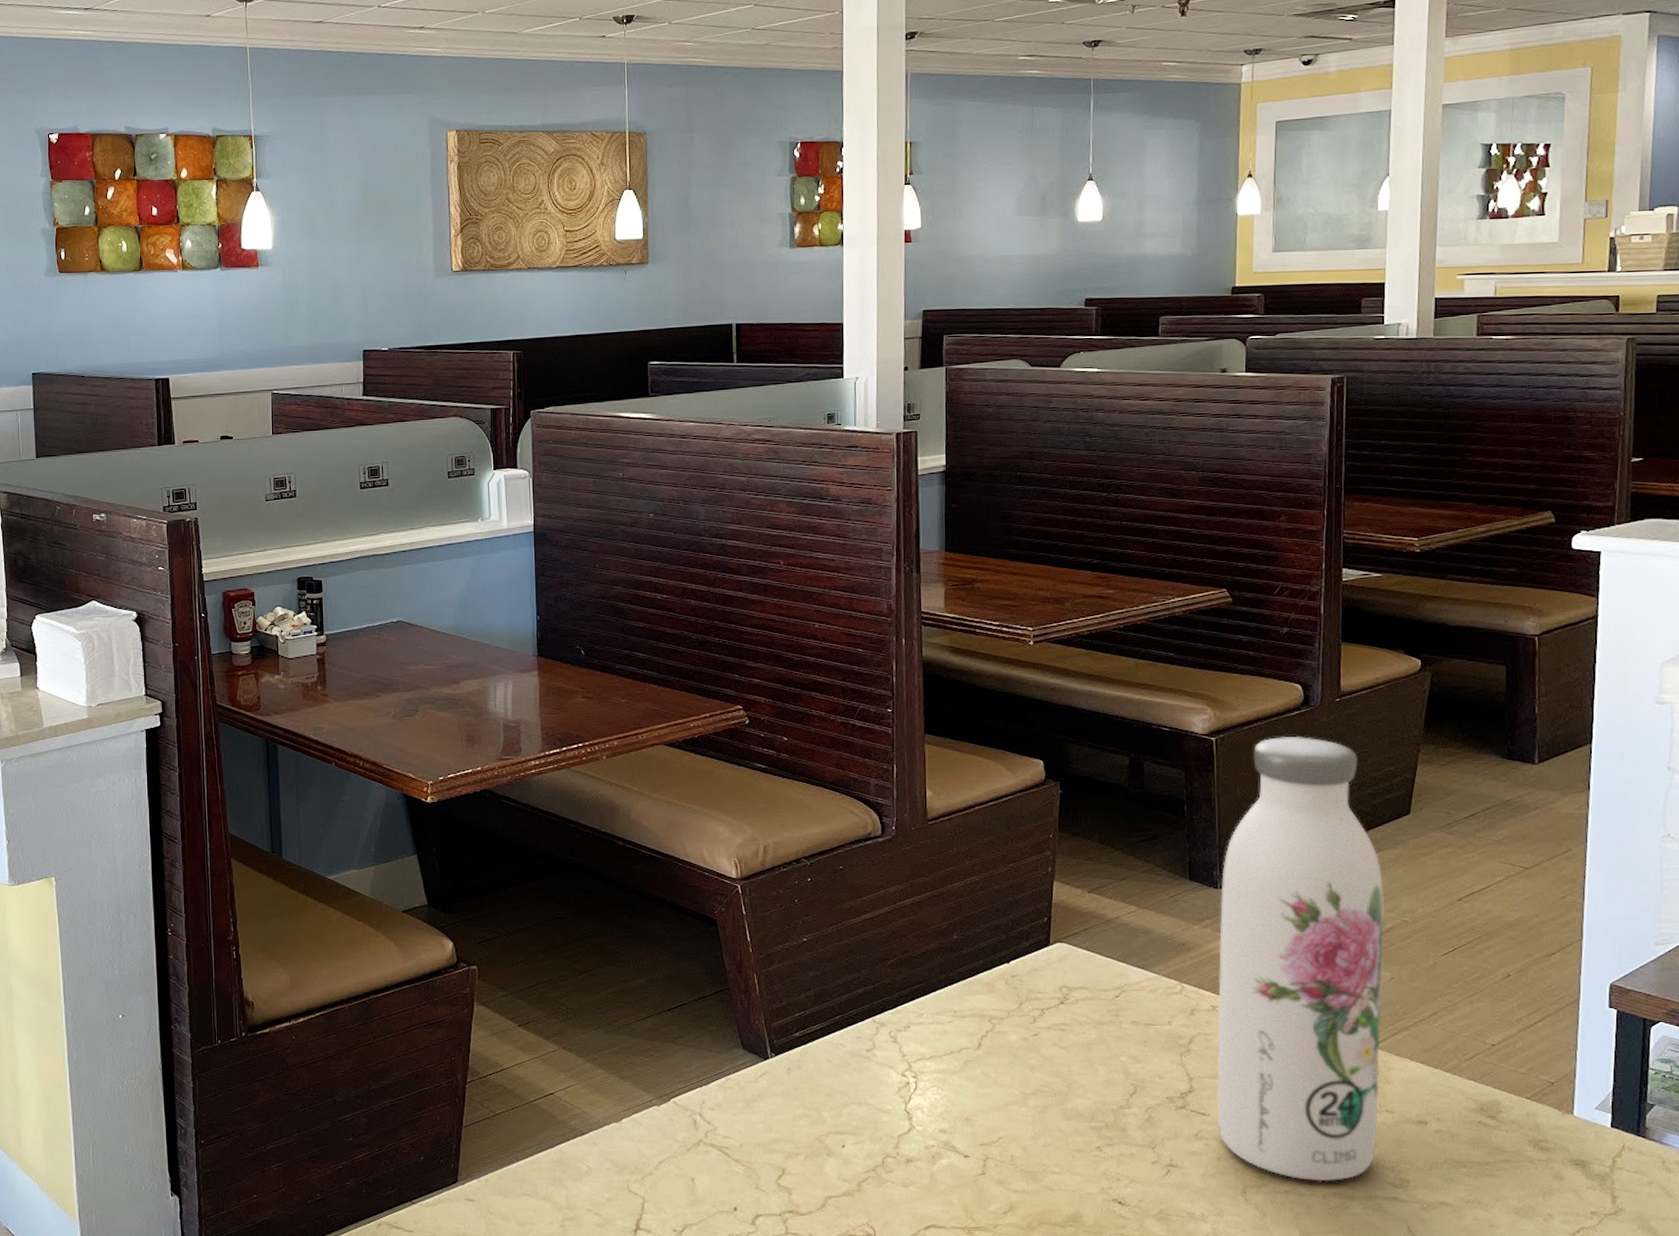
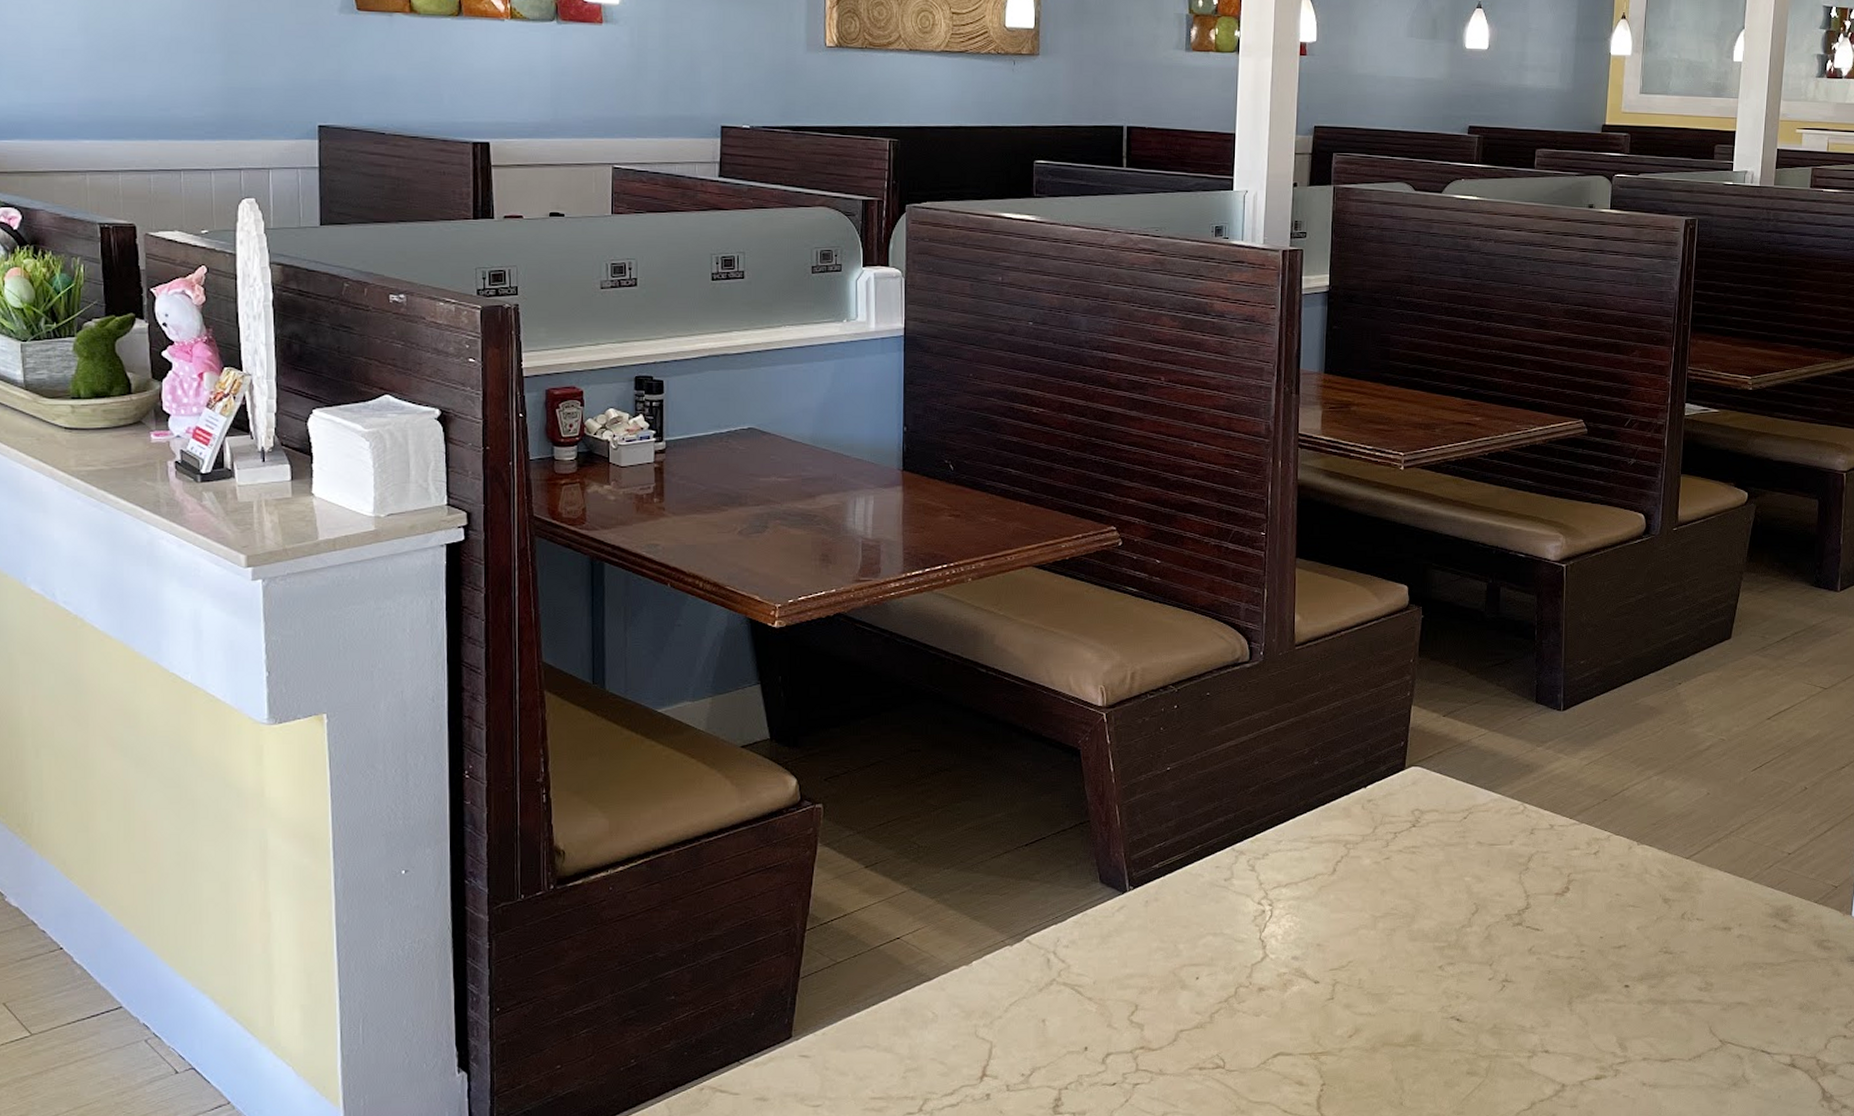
water bottle: present [1216,736,1384,1182] -> none [1550,563,1705,989]

